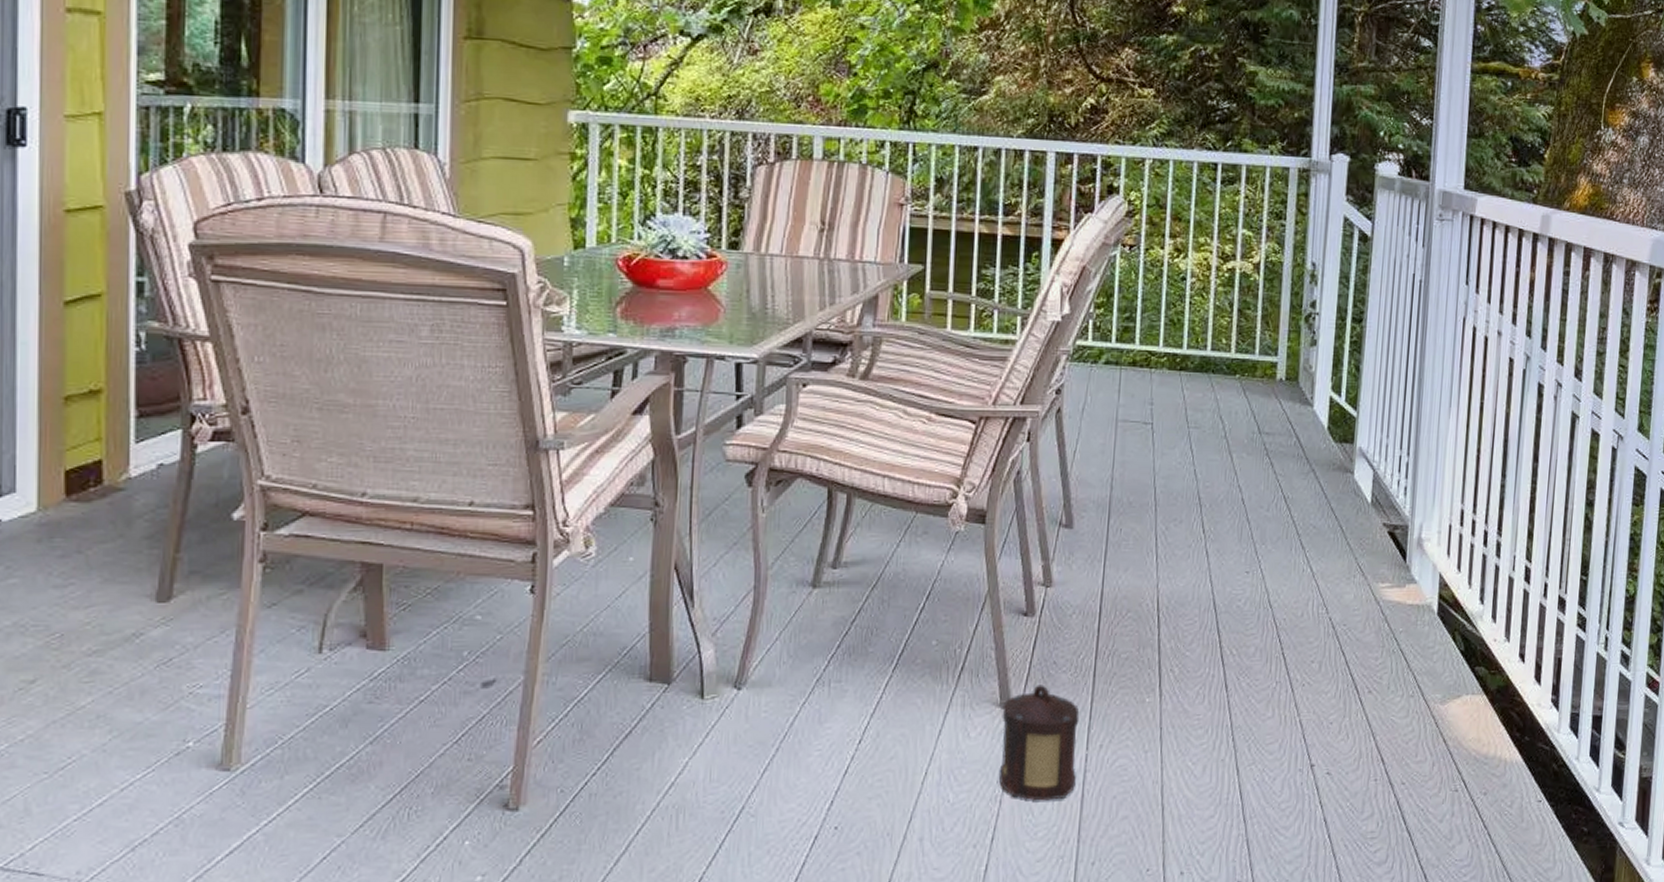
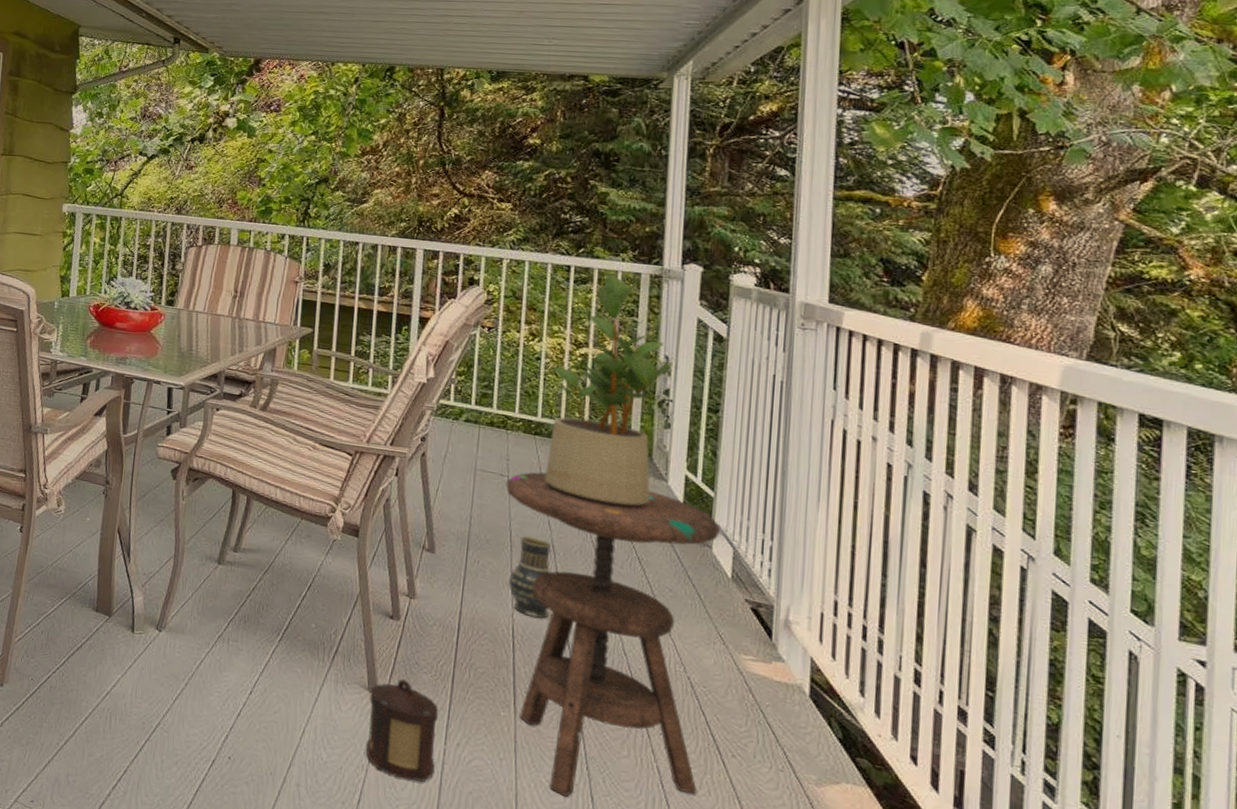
side table: none [1149,414,1362,776] -> present [506,472,720,797]
vase: none [1152,491,1197,583] -> present [508,536,551,619]
potted plant: none [1190,170,1320,439] -> present [544,274,673,506]

